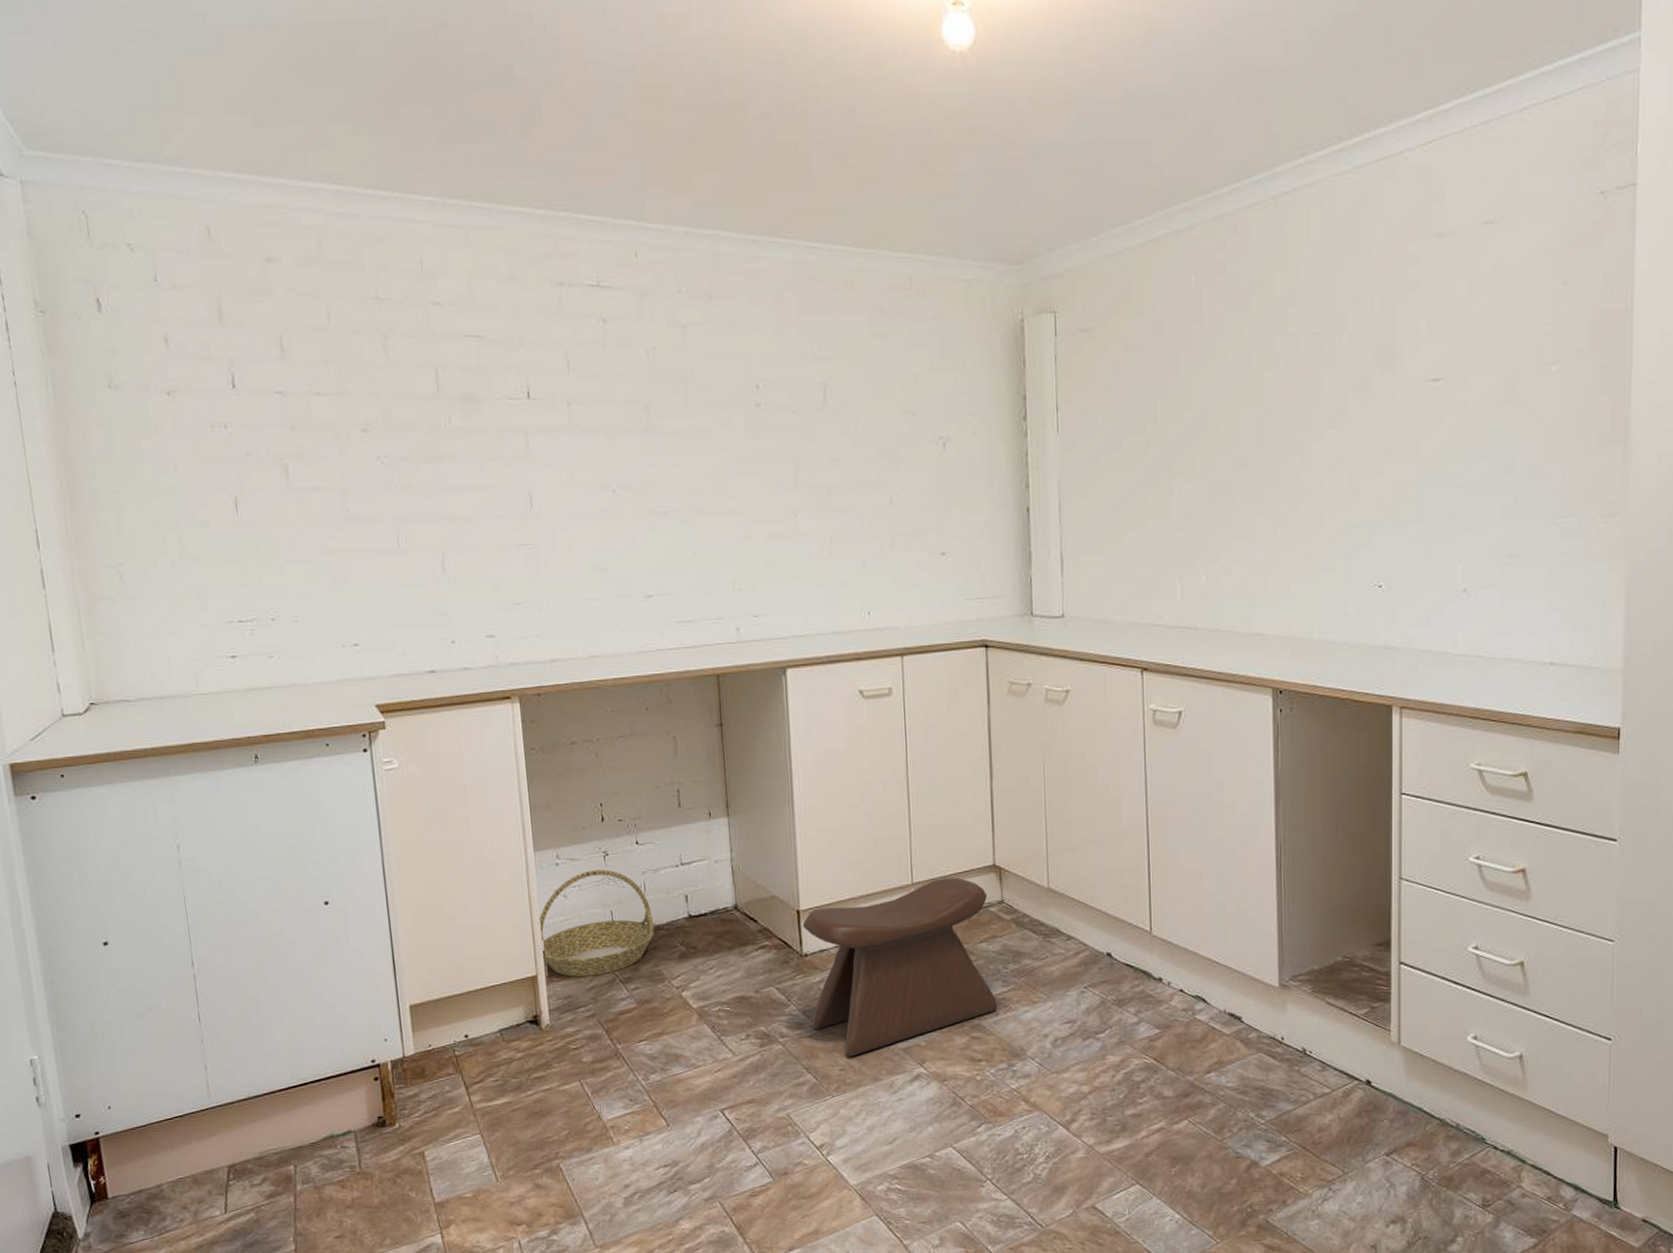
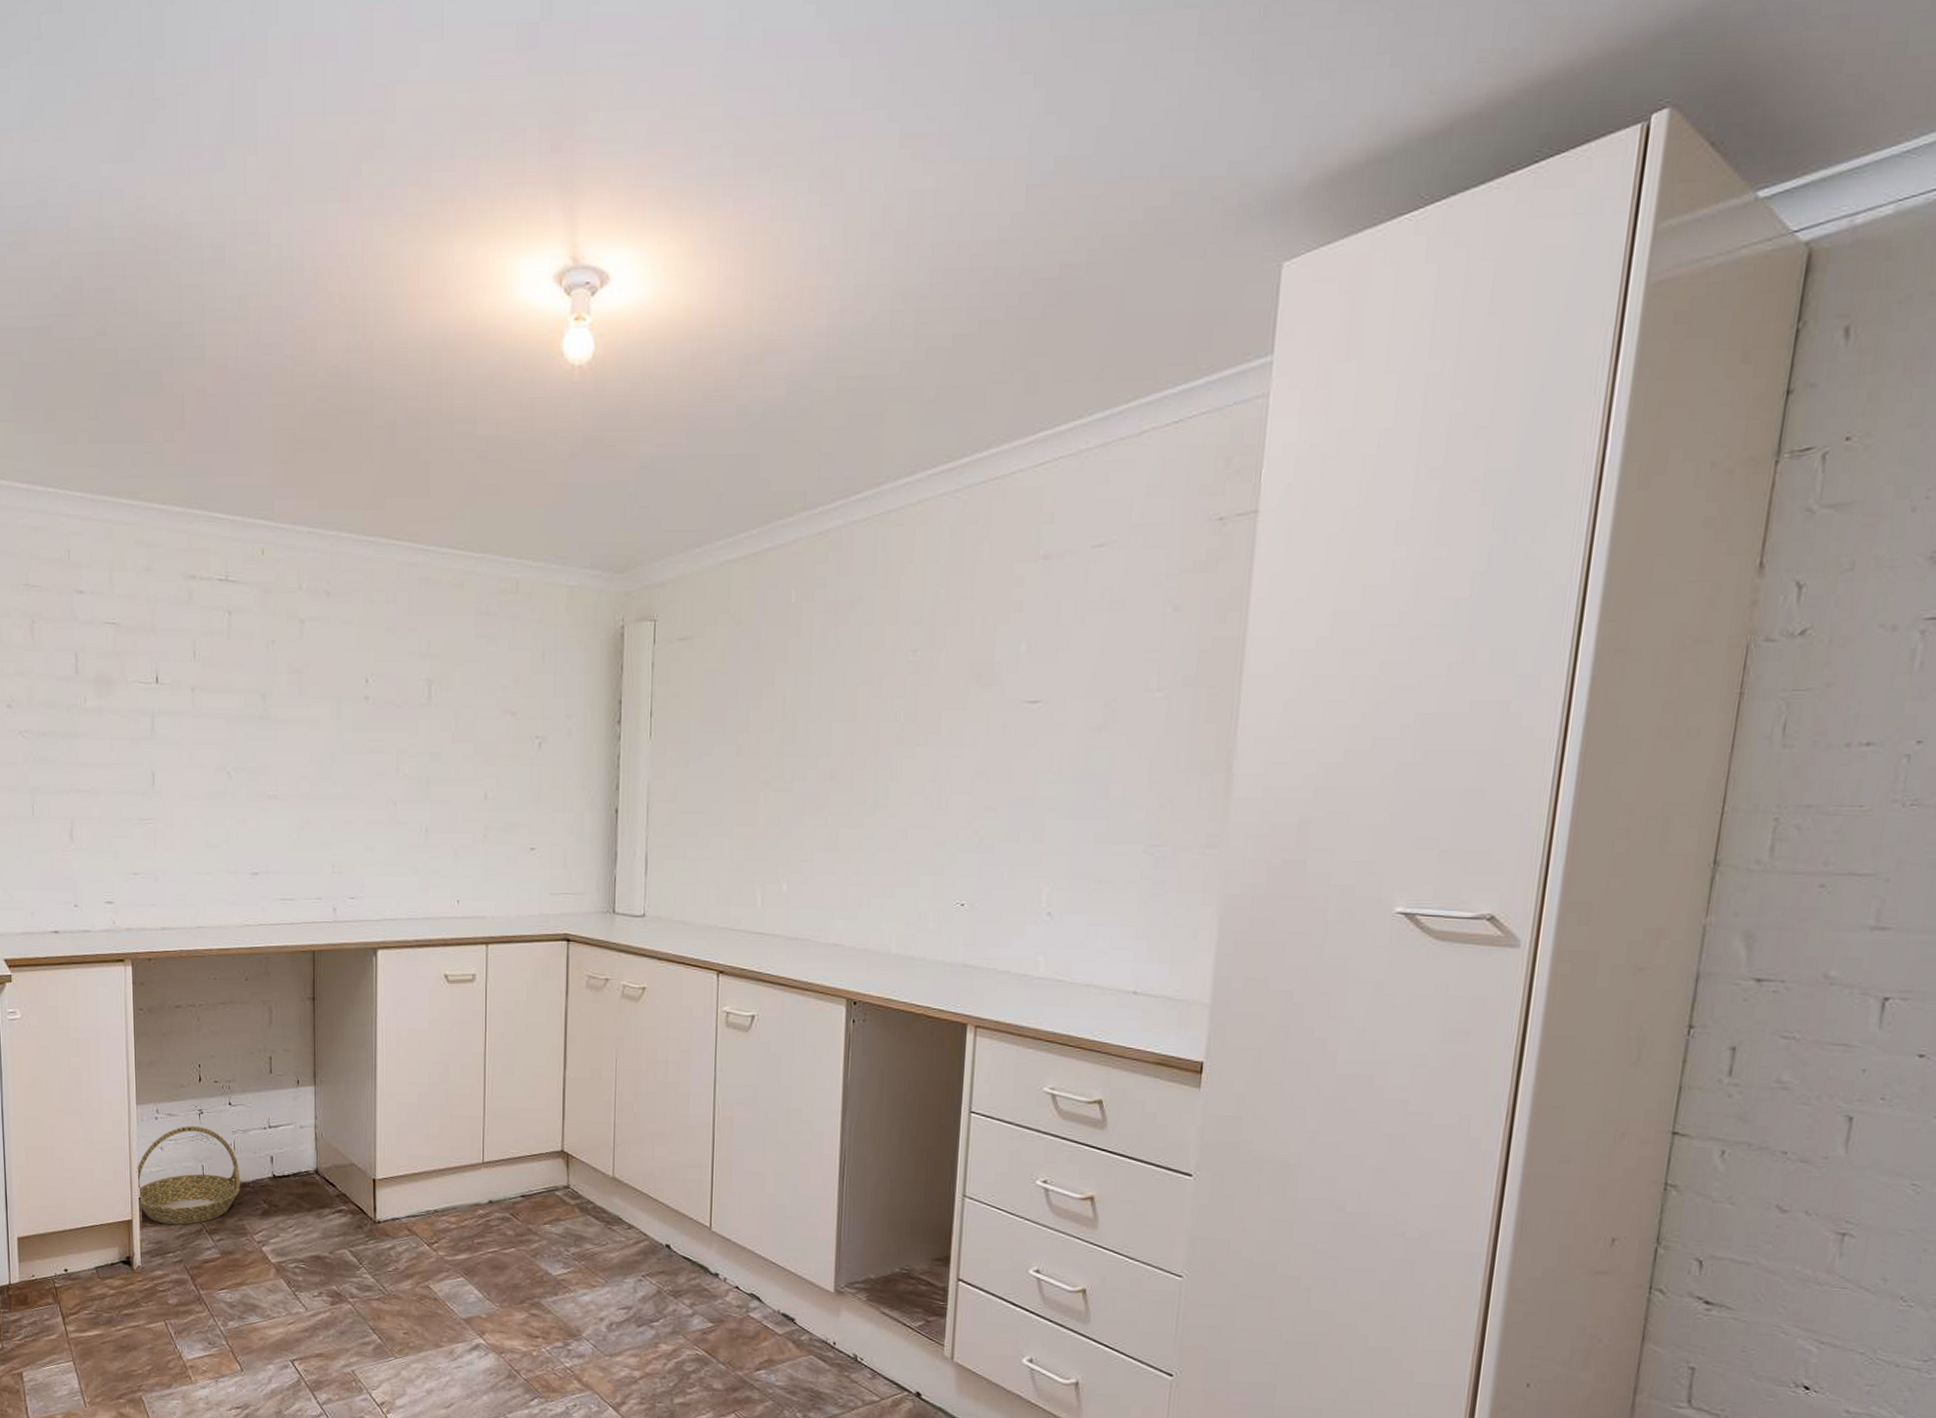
stool: present [802,878,997,1057] -> none [377,1159,557,1322]

